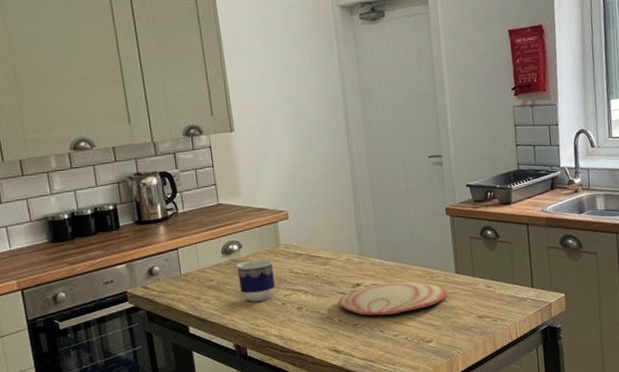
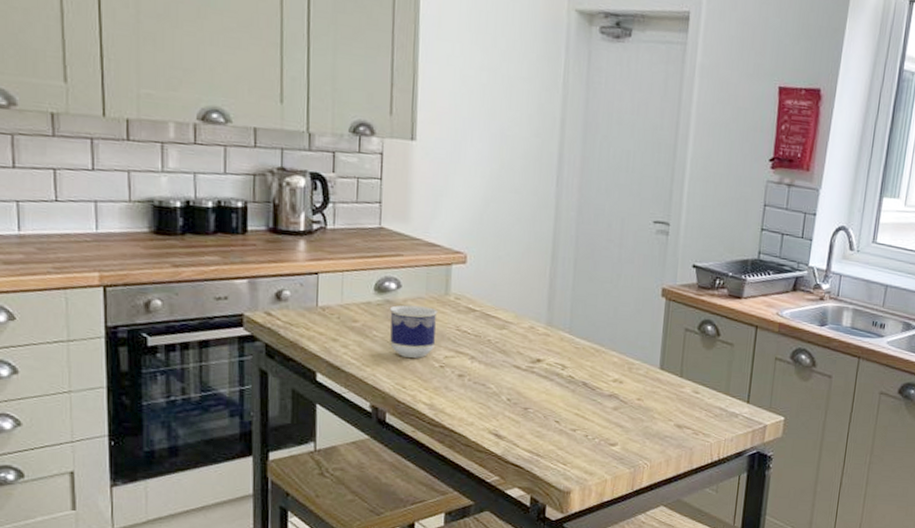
plate: present [338,281,447,316] -> none [510,364,645,404]

